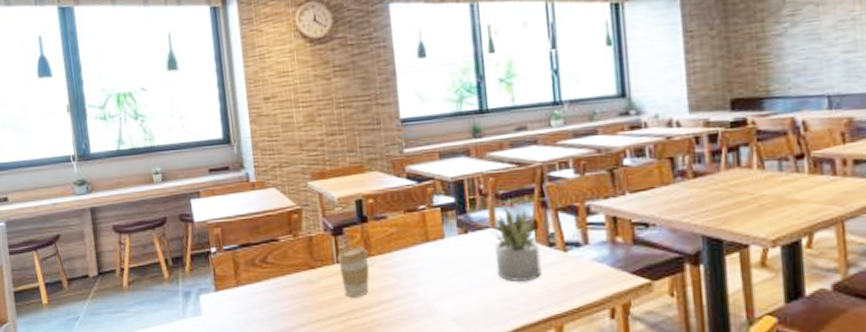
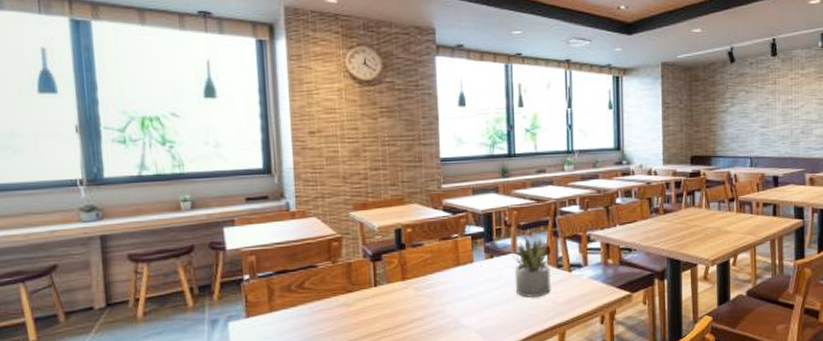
coffee cup: present [337,245,370,298] -> none [375,270,405,317]

